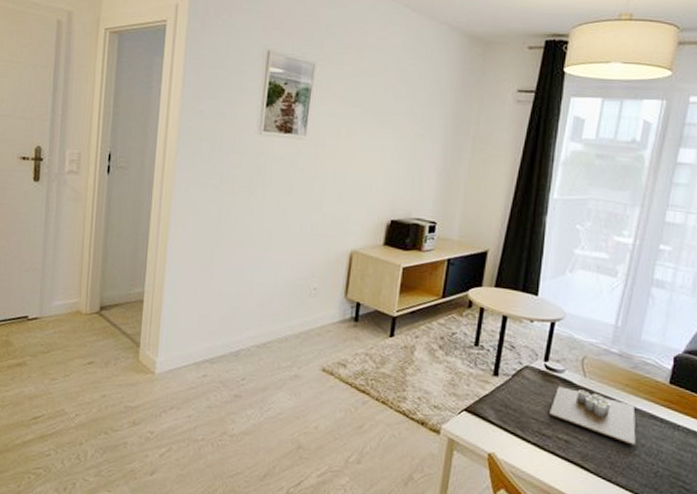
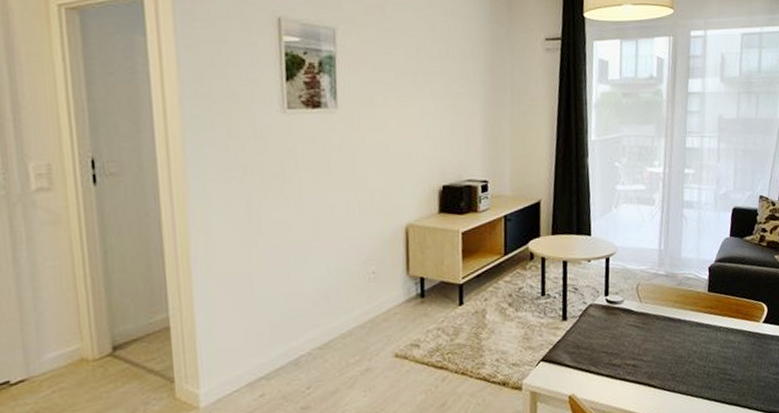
candle: present [550,386,636,446] -> none [616,314,689,355]

